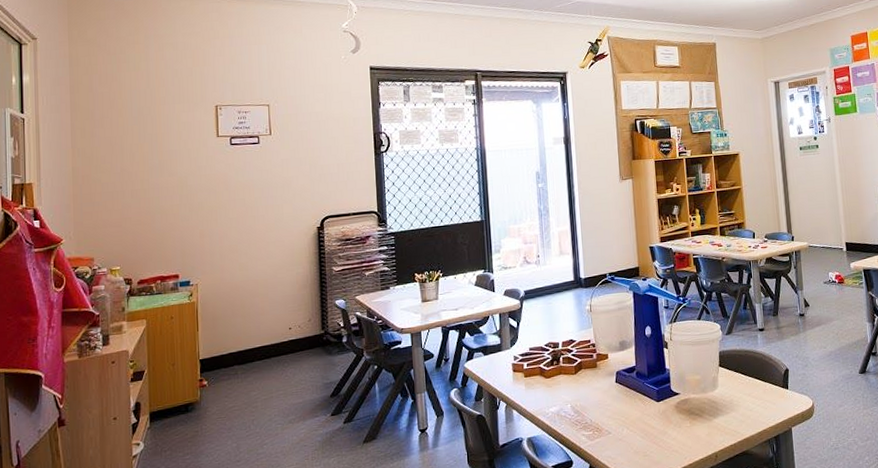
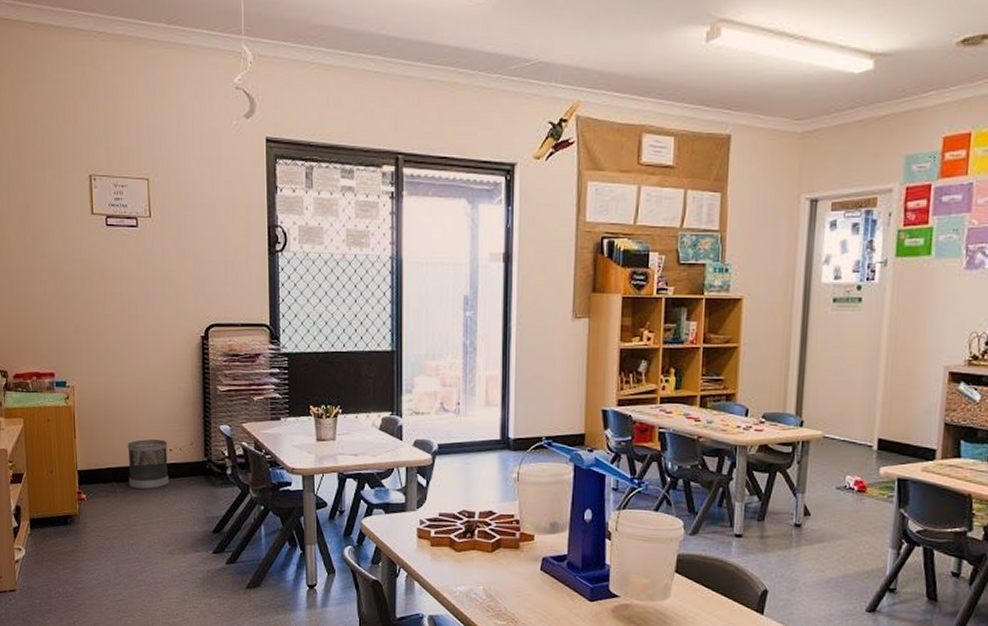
wastebasket: none [249,320,289,369] -> present [127,439,170,490]

